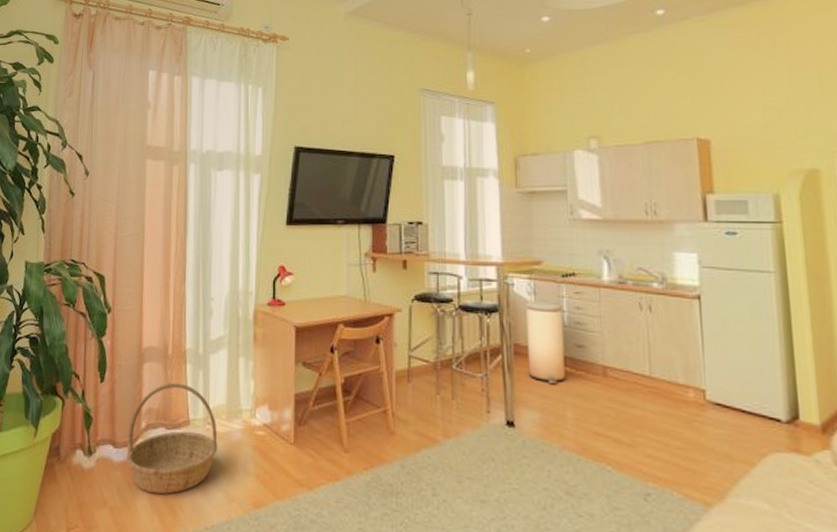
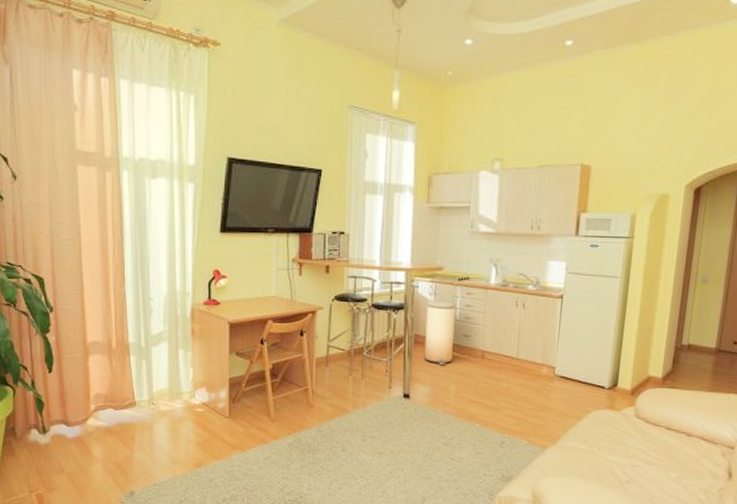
basket: present [126,383,218,495] -> none [78,372,162,461]

